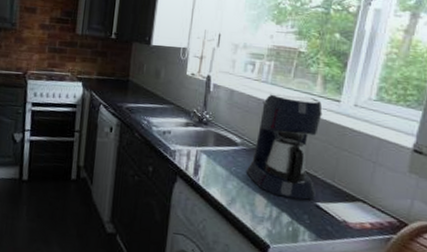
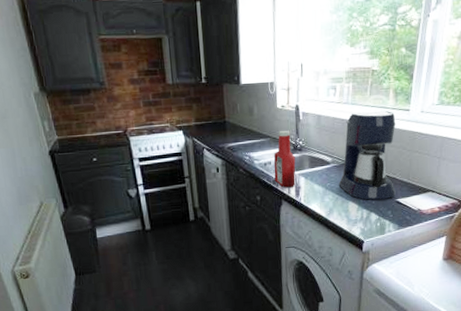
ketchup bottle: none [172,99,199,164] -> present [274,130,296,188]

